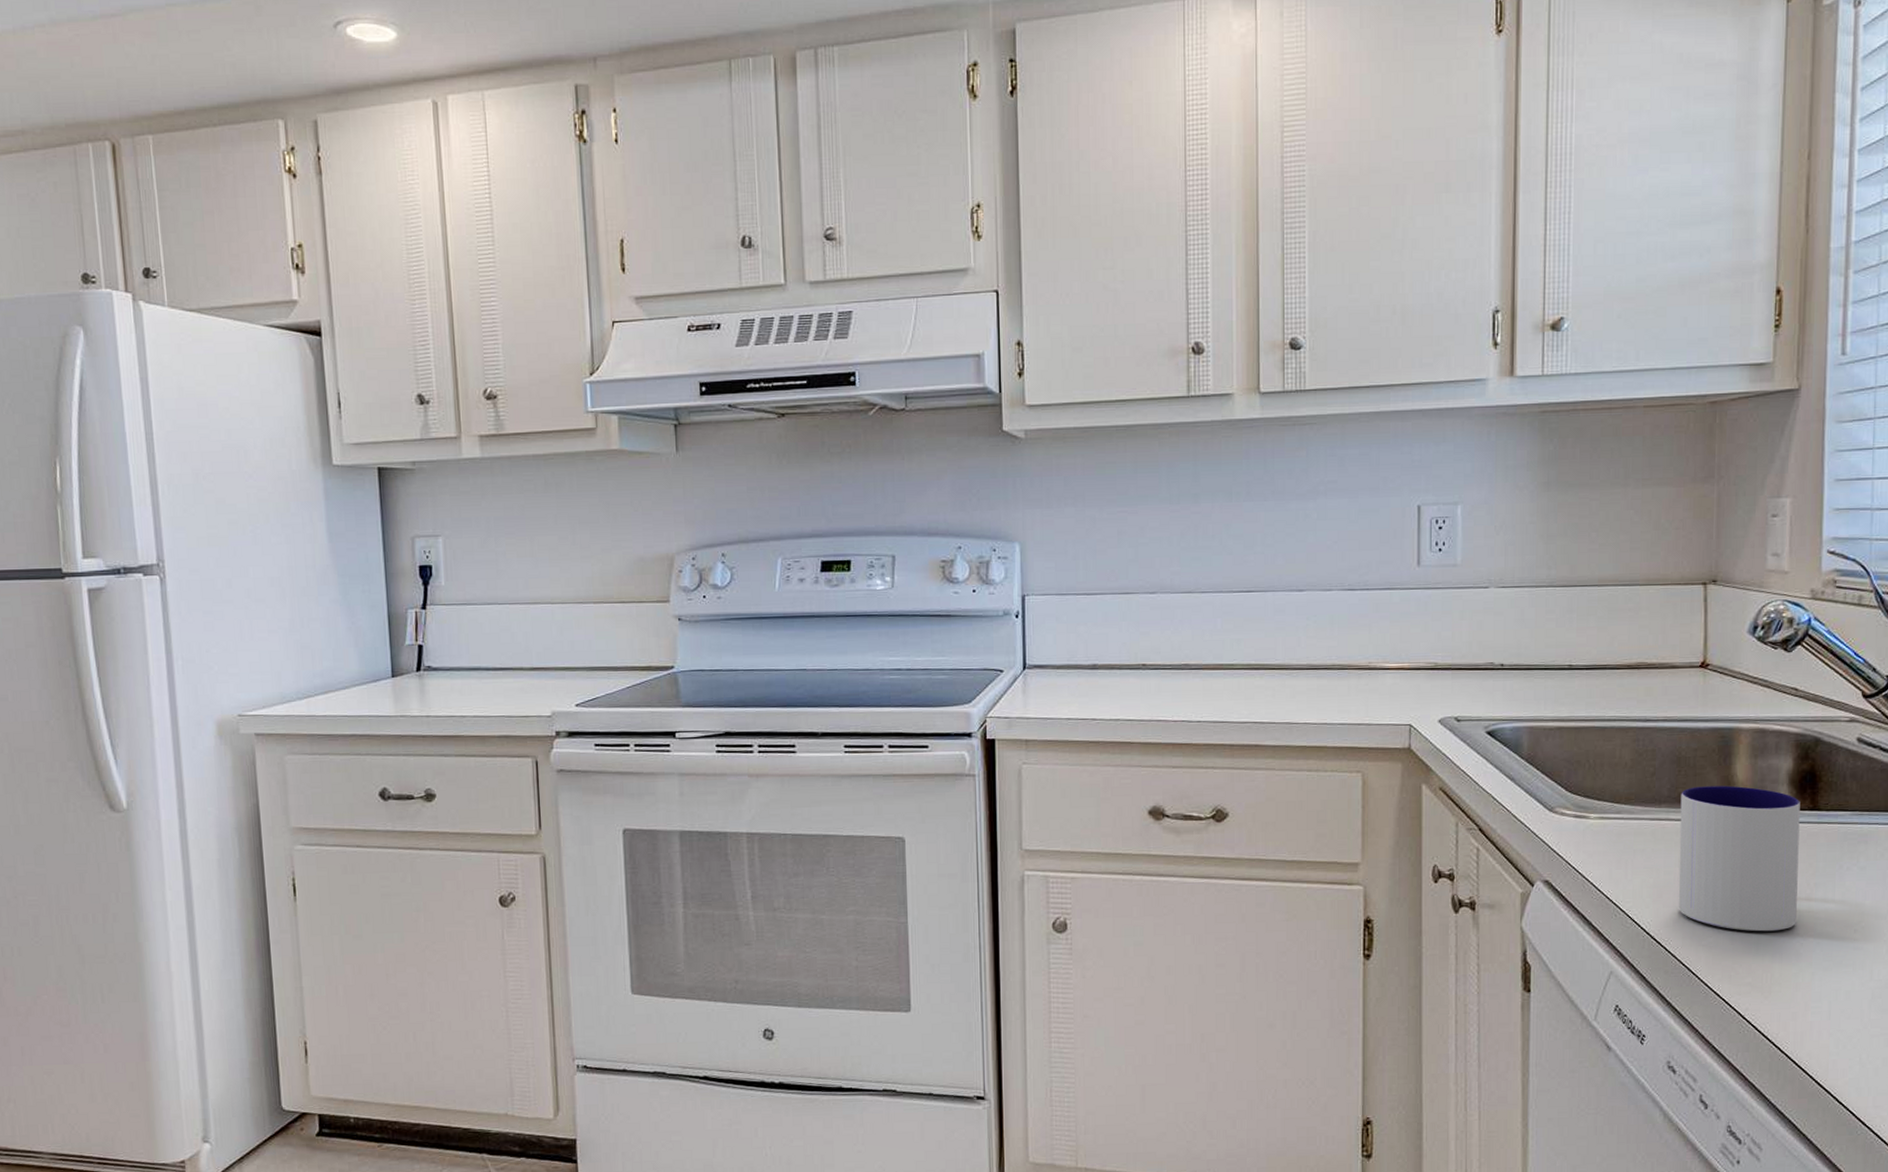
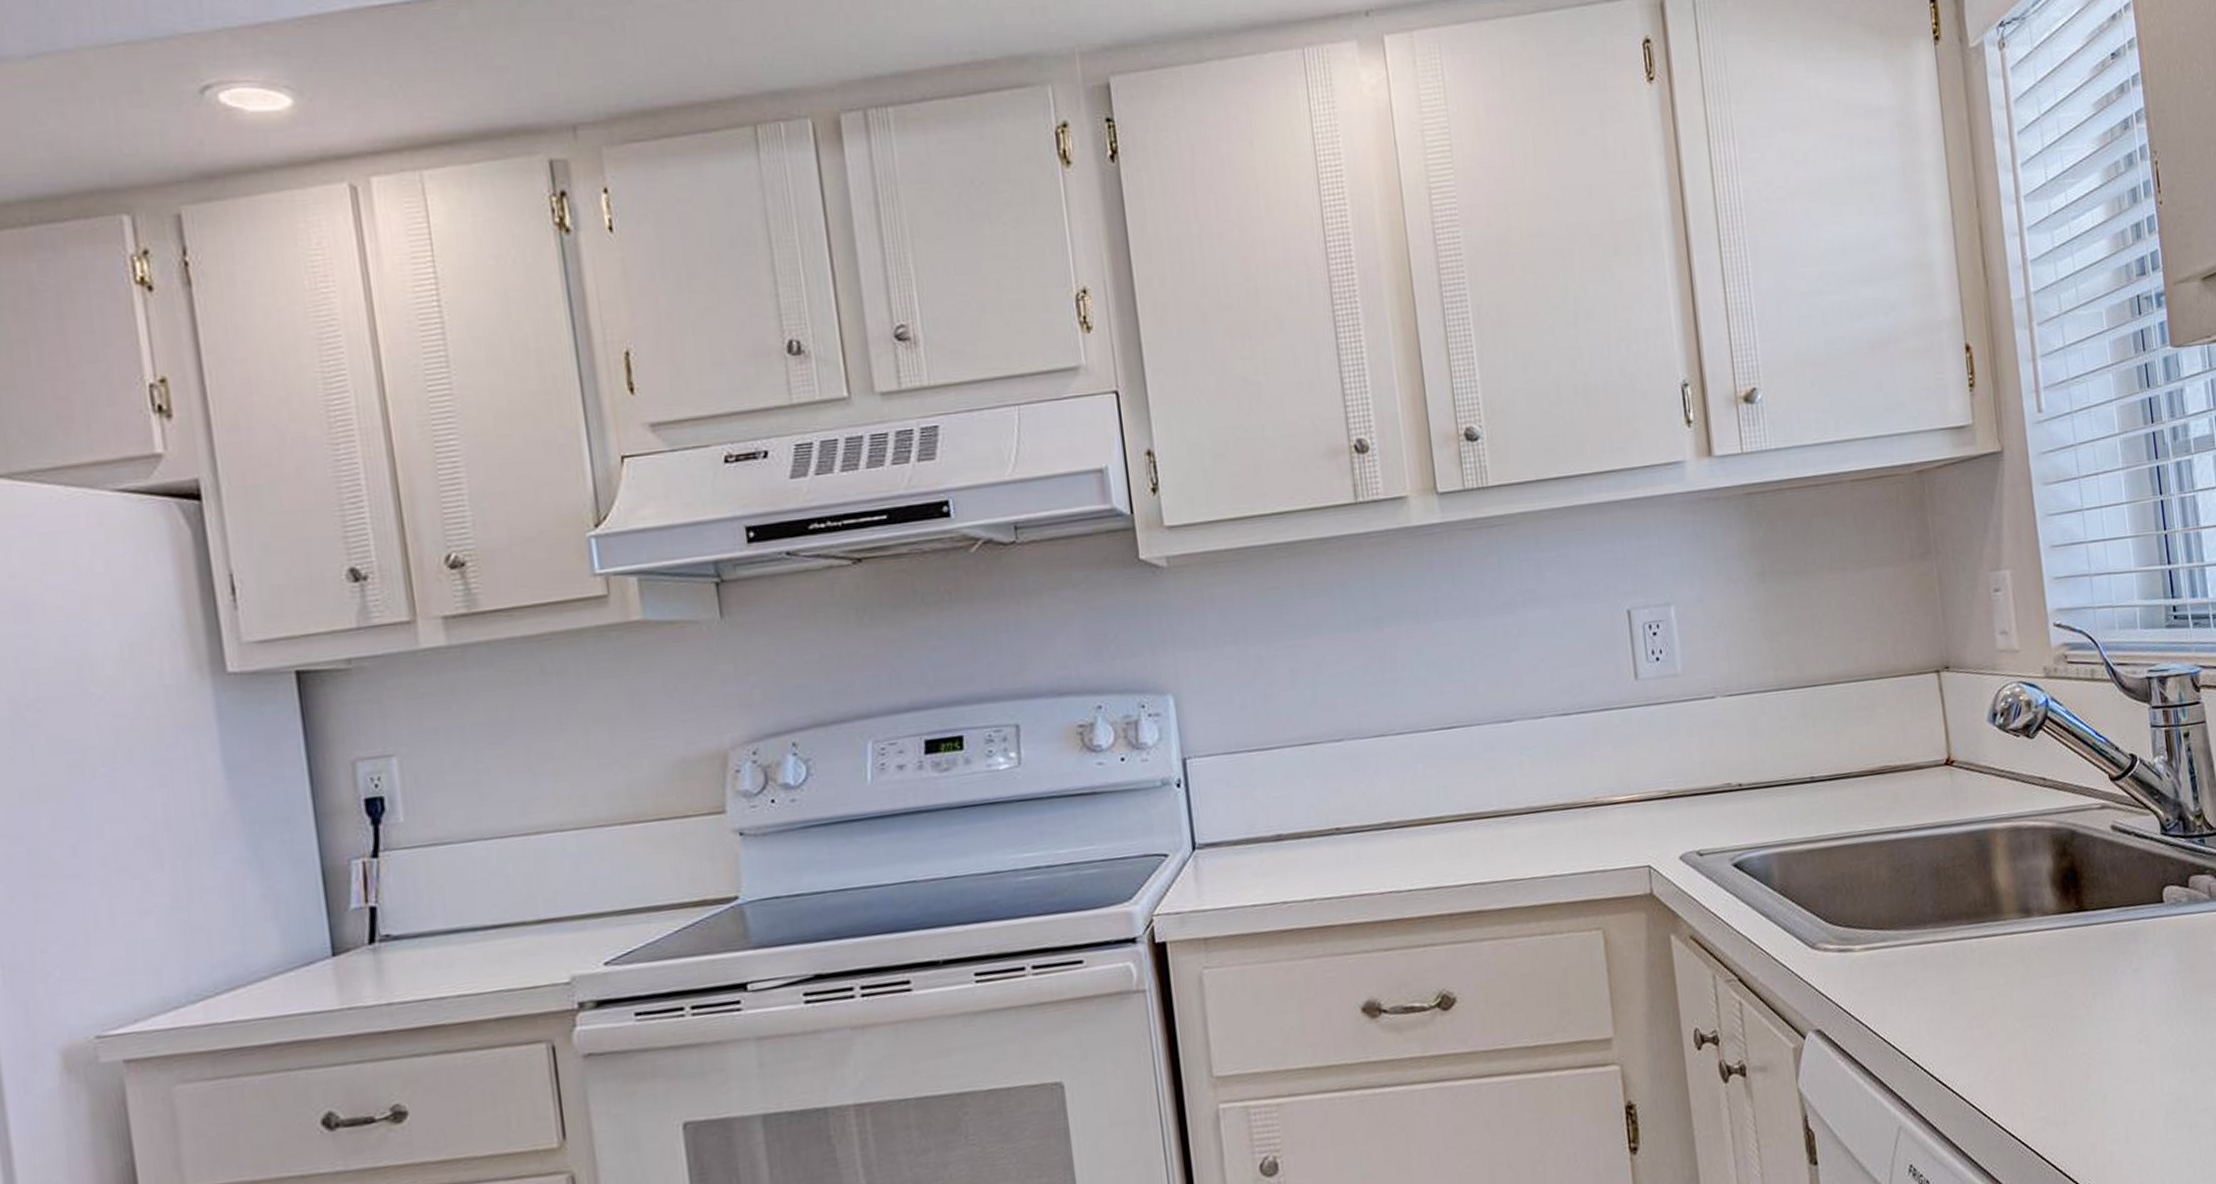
mug: present [1678,785,1800,932] -> none [1945,894,2080,1058]

